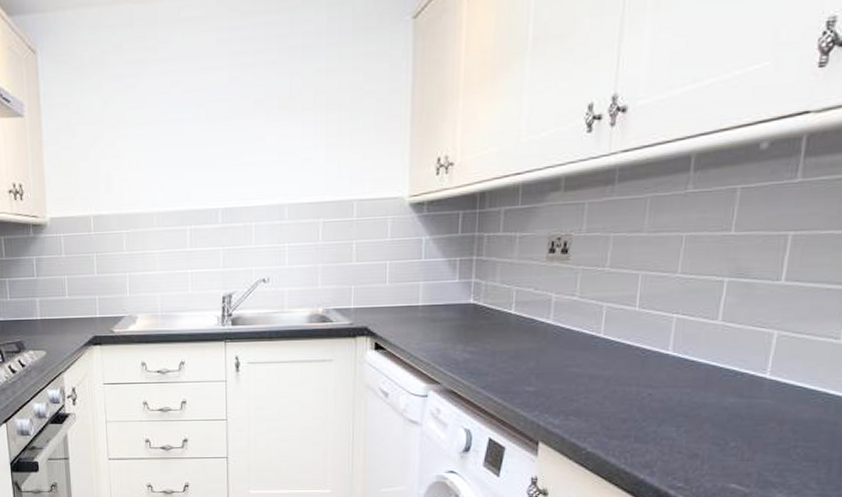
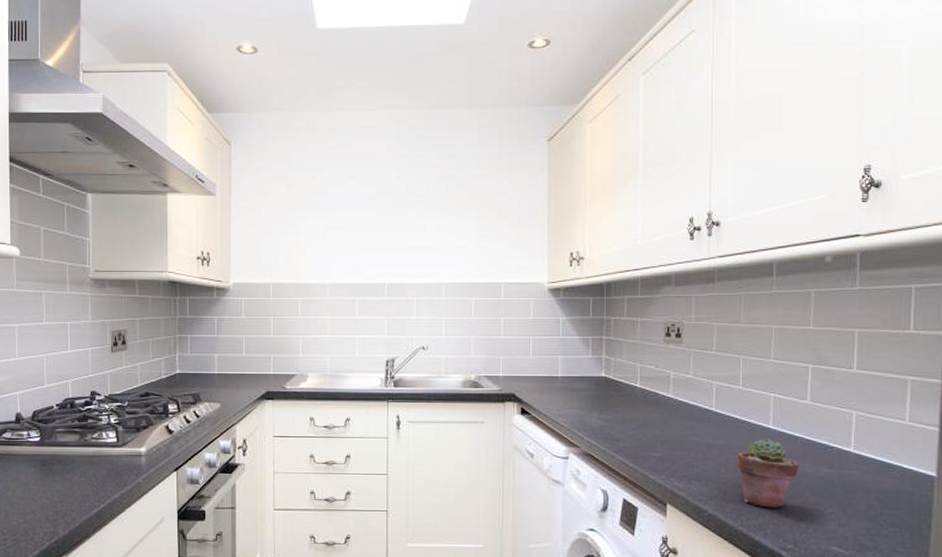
potted succulent: none [625,367,700,444] -> present [737,439,799,508]

